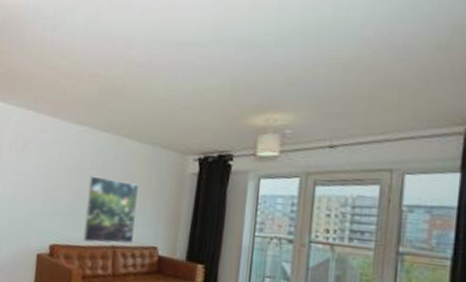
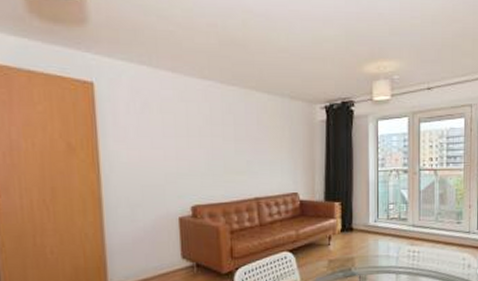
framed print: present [83,176,138,244] -> none [222,132,274,197]

